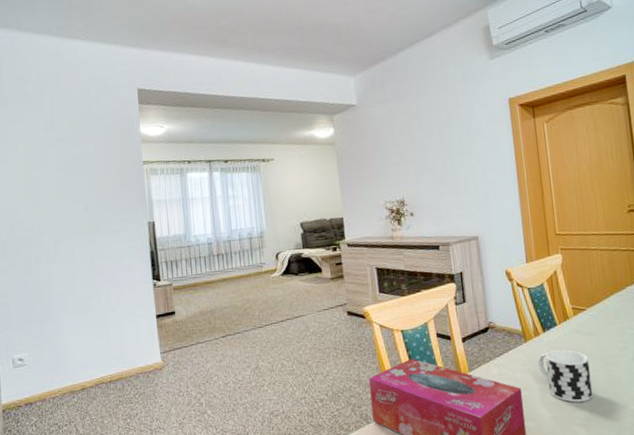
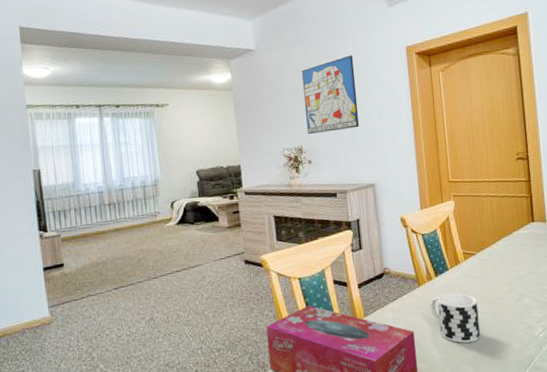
wall art: none [402,108,462,188] -> present [301,55,360,135]

